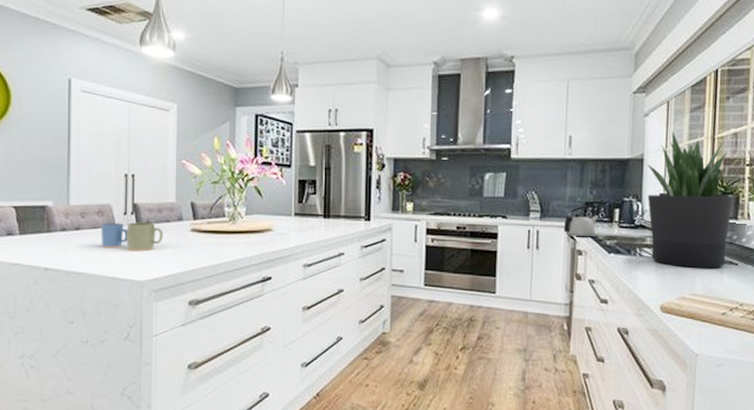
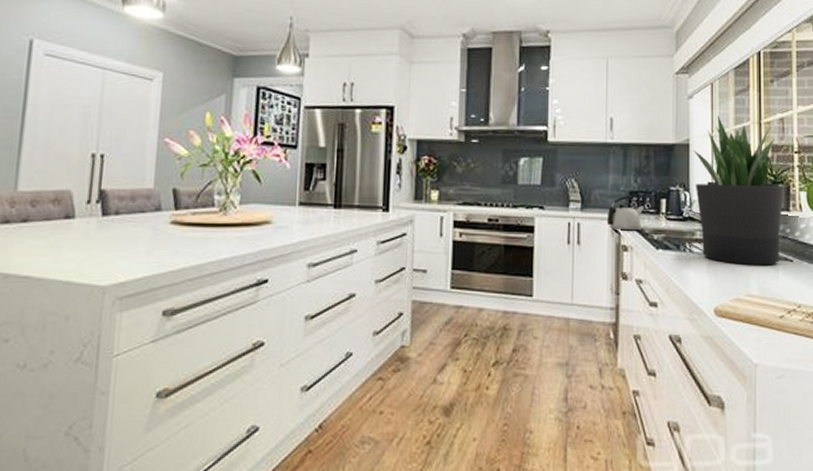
mug: present [101,223,128,248] -> none [55,213,90,245]
mug: present [126,222,163,252] -> none [87,213,136,249]

